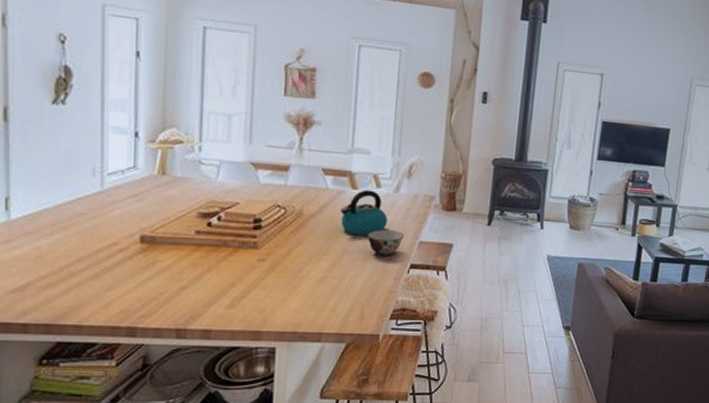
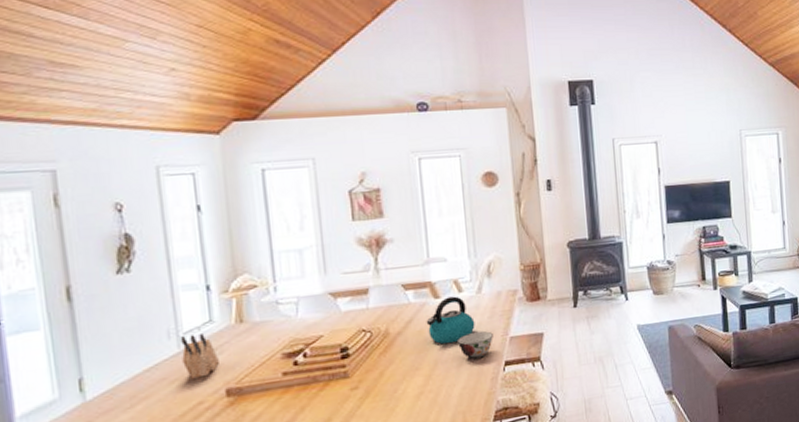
knife block: none [103,176,137,220] -> present [180,334,219,379]

